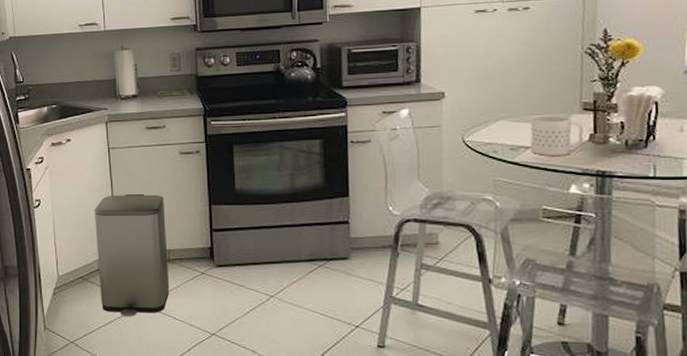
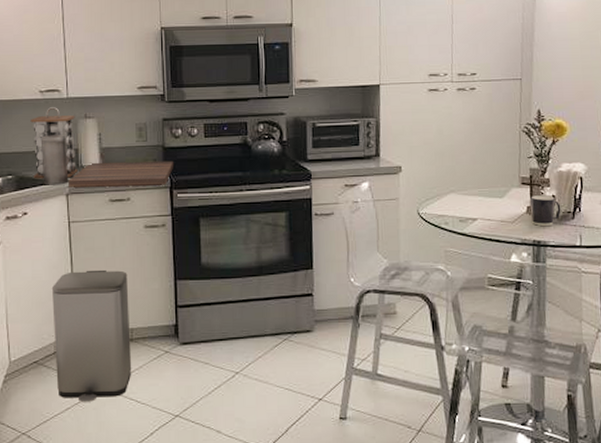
spice rack: none [71,39,116,108] -> present [30,106,78,179]
canister: none [81,65,107,114] -> present [40,134,69,185]
cutting board: none [106,89,208,116] -> present [67,160,174,187]
mug: present [530,115,584,157] -> none [476,189,522,228]
mug: none [594,122,631,156] -> present [530,195,561,227]

